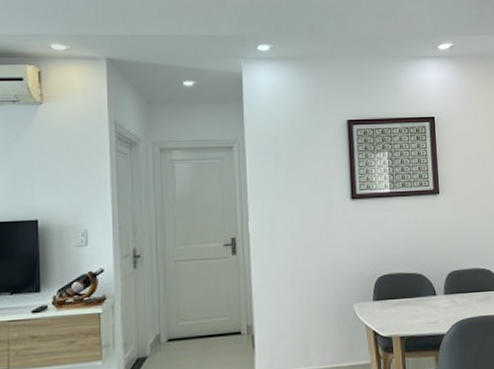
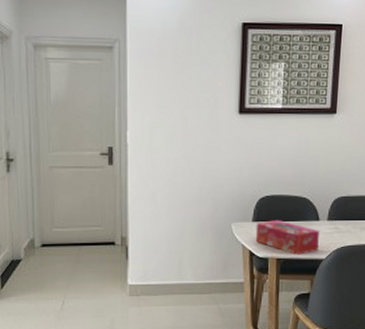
tissue box: none [377,298,439,331] -> present [255,220,319,255]

